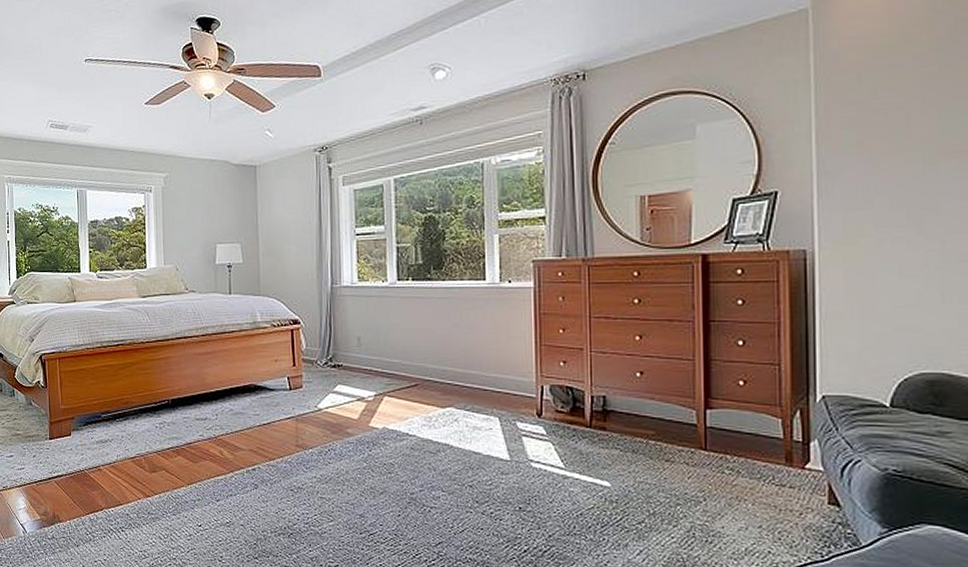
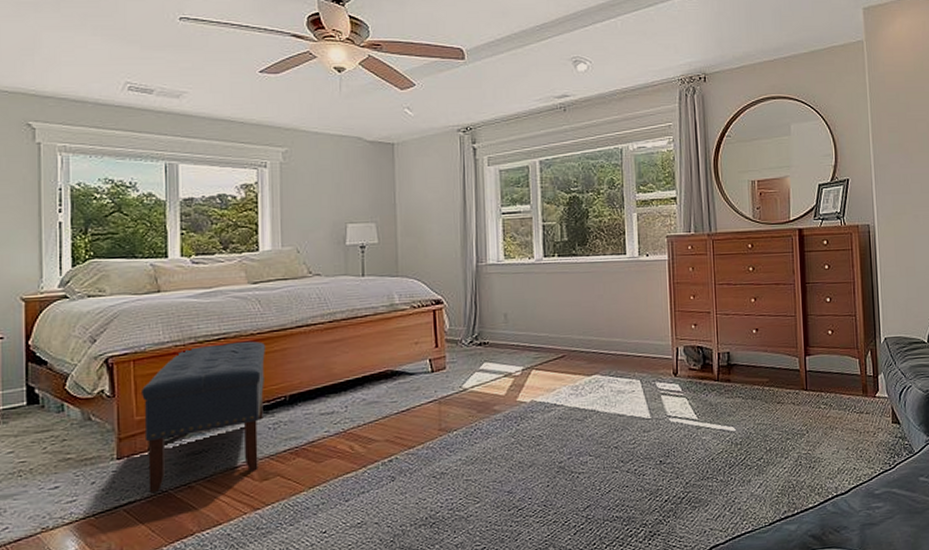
bench: none [65,348,153,471] -> present [142,340,266,494]

